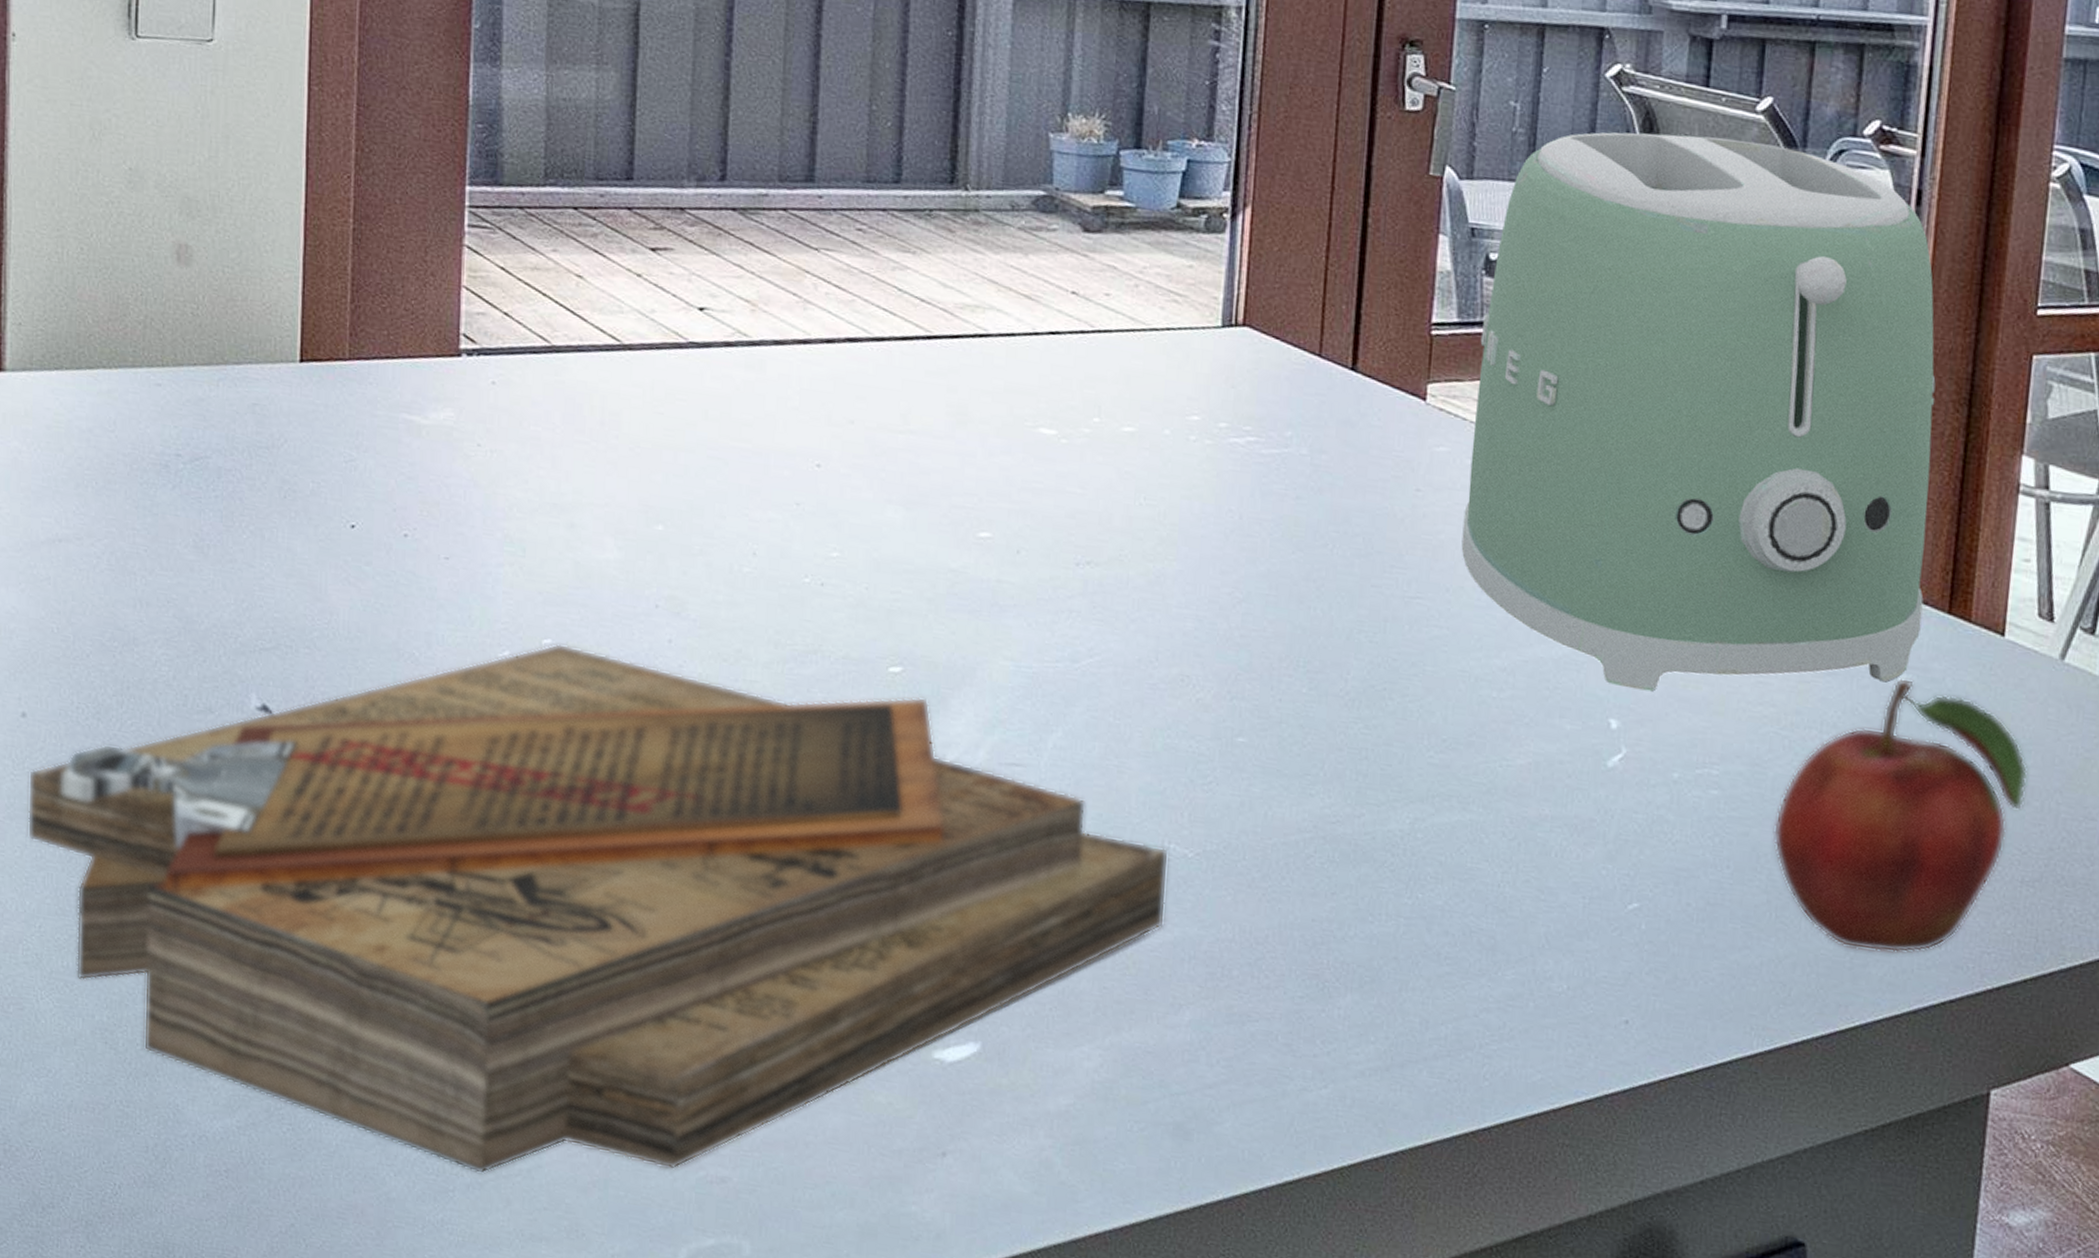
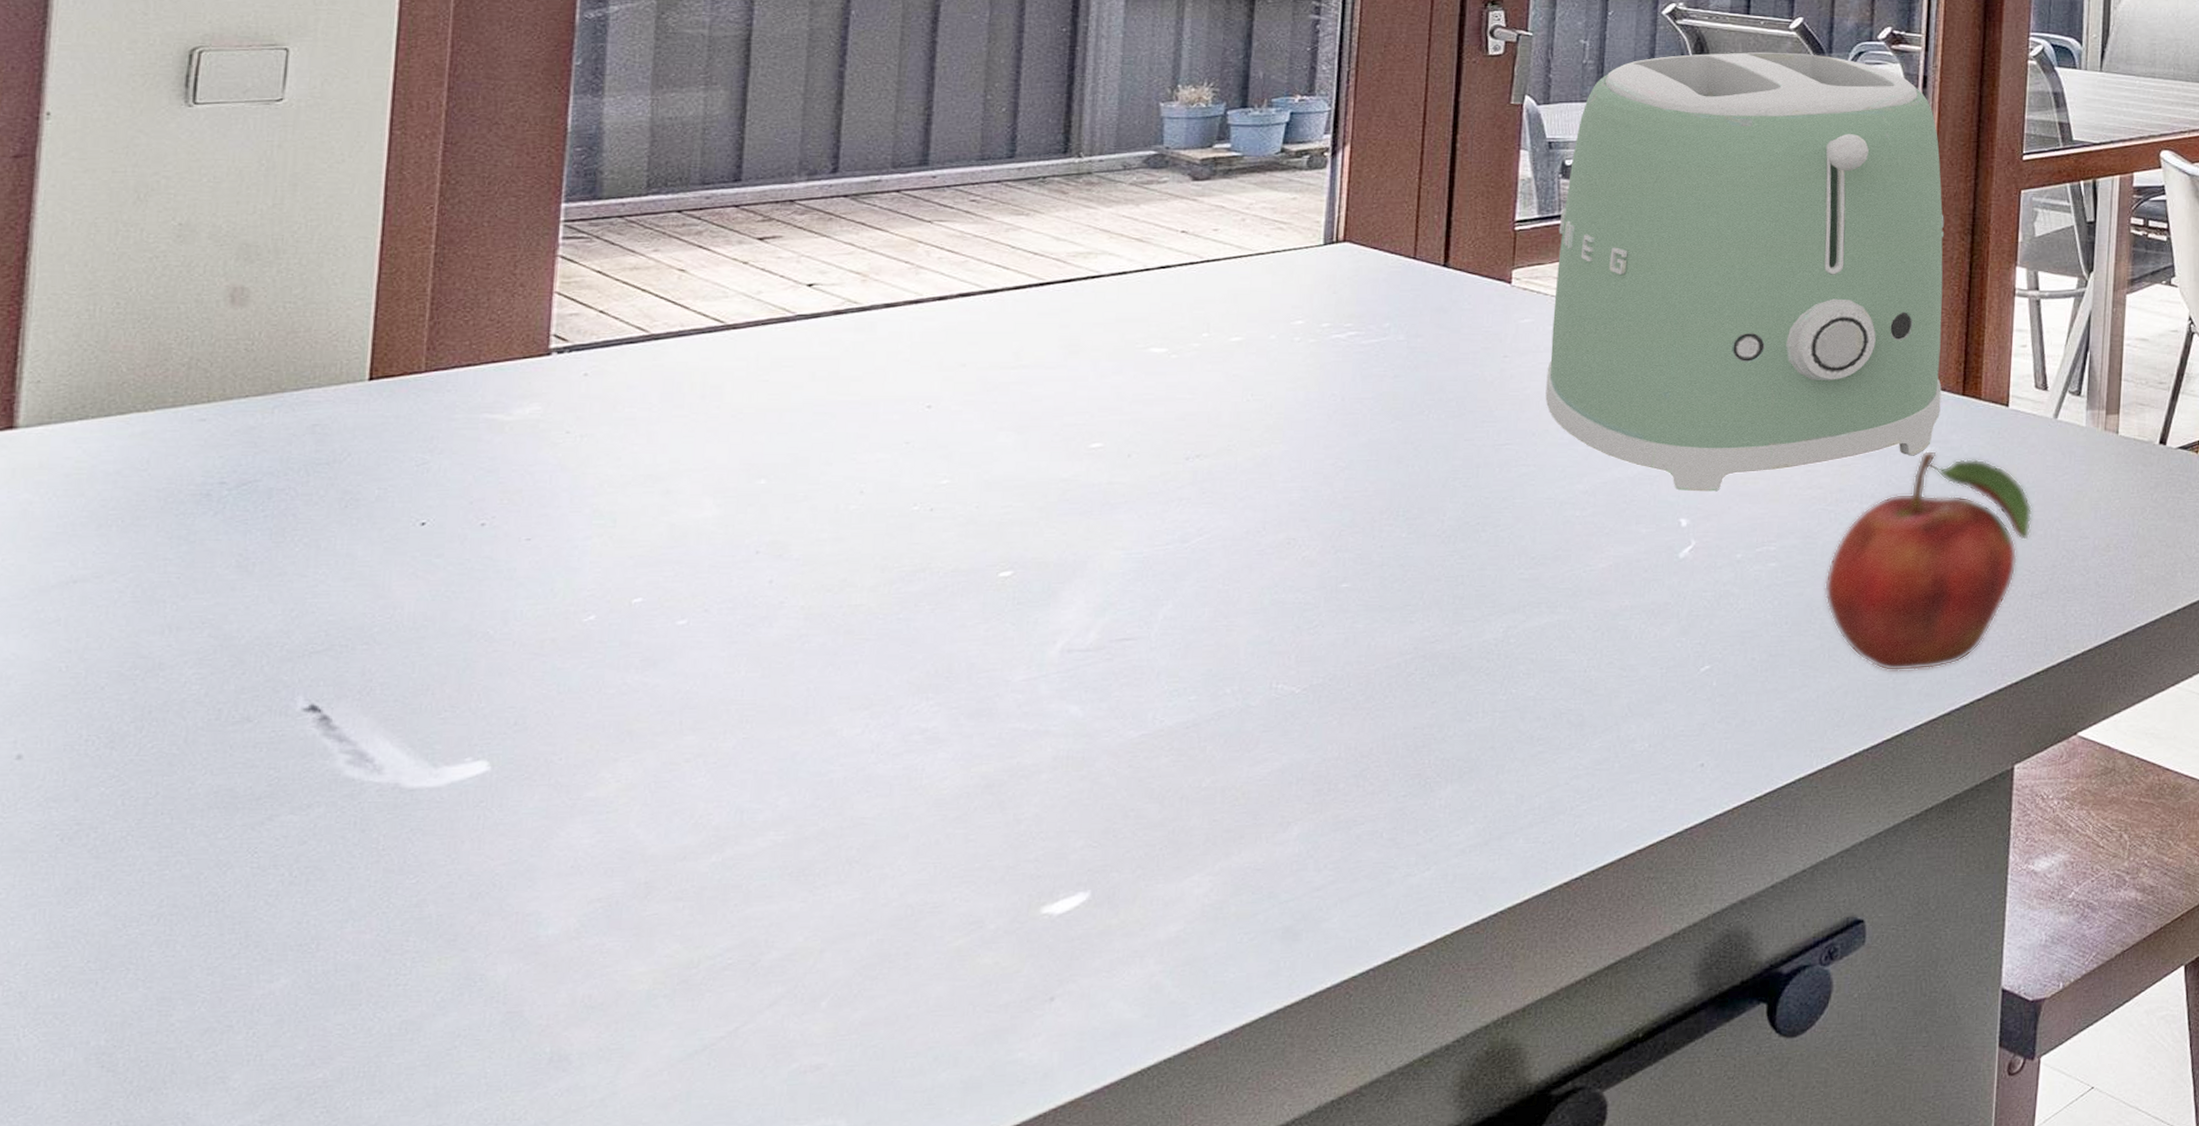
clipboard: present [27,643,1170,1174] -> none [16,594,1277,1114]

